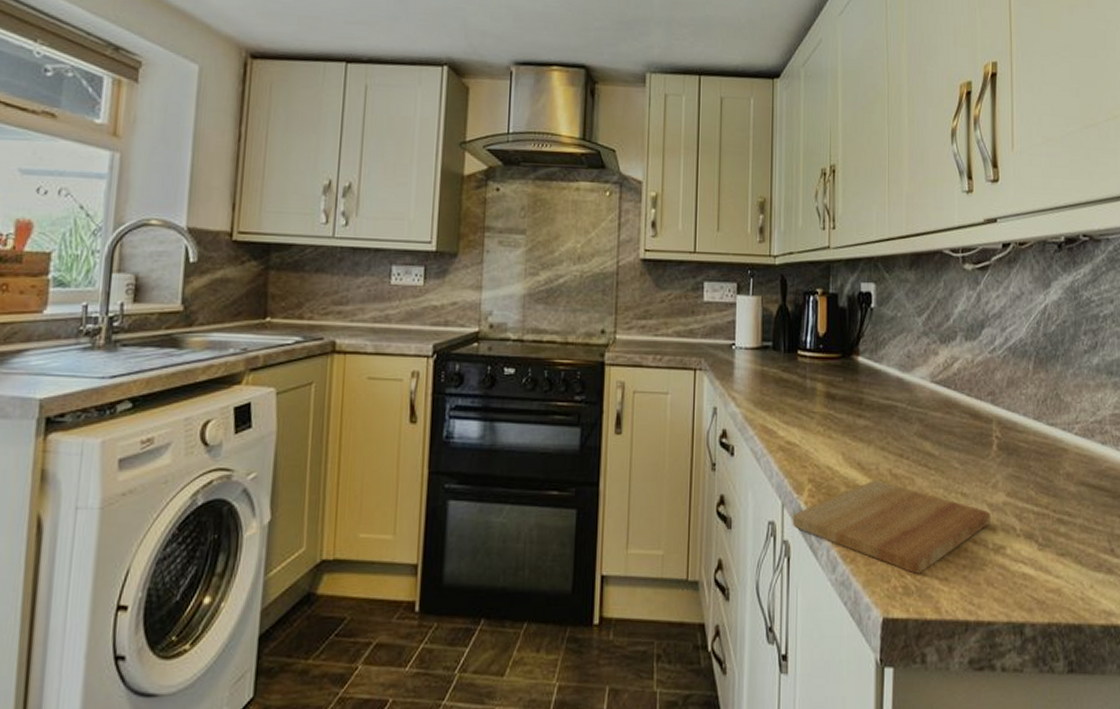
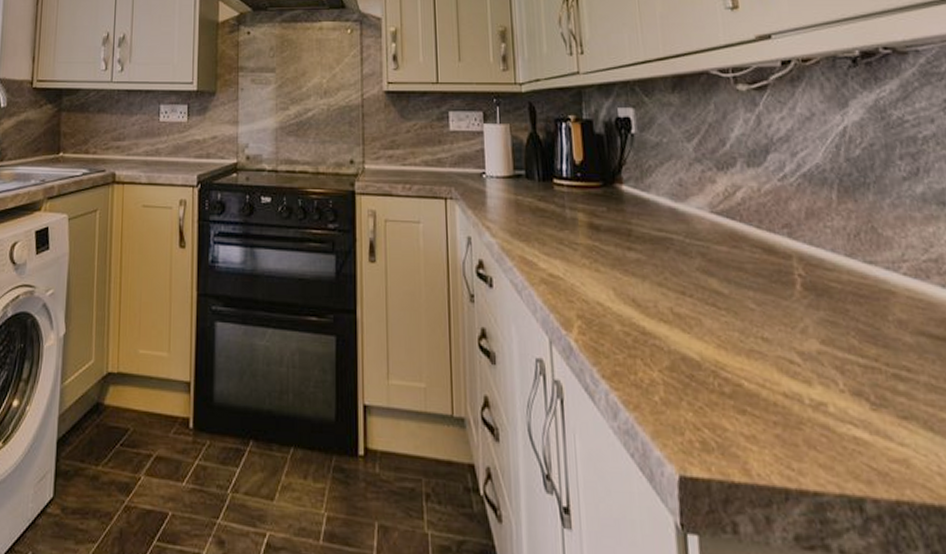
cutting board: present [792,480,992,574] -> none [562,318,804,428]

